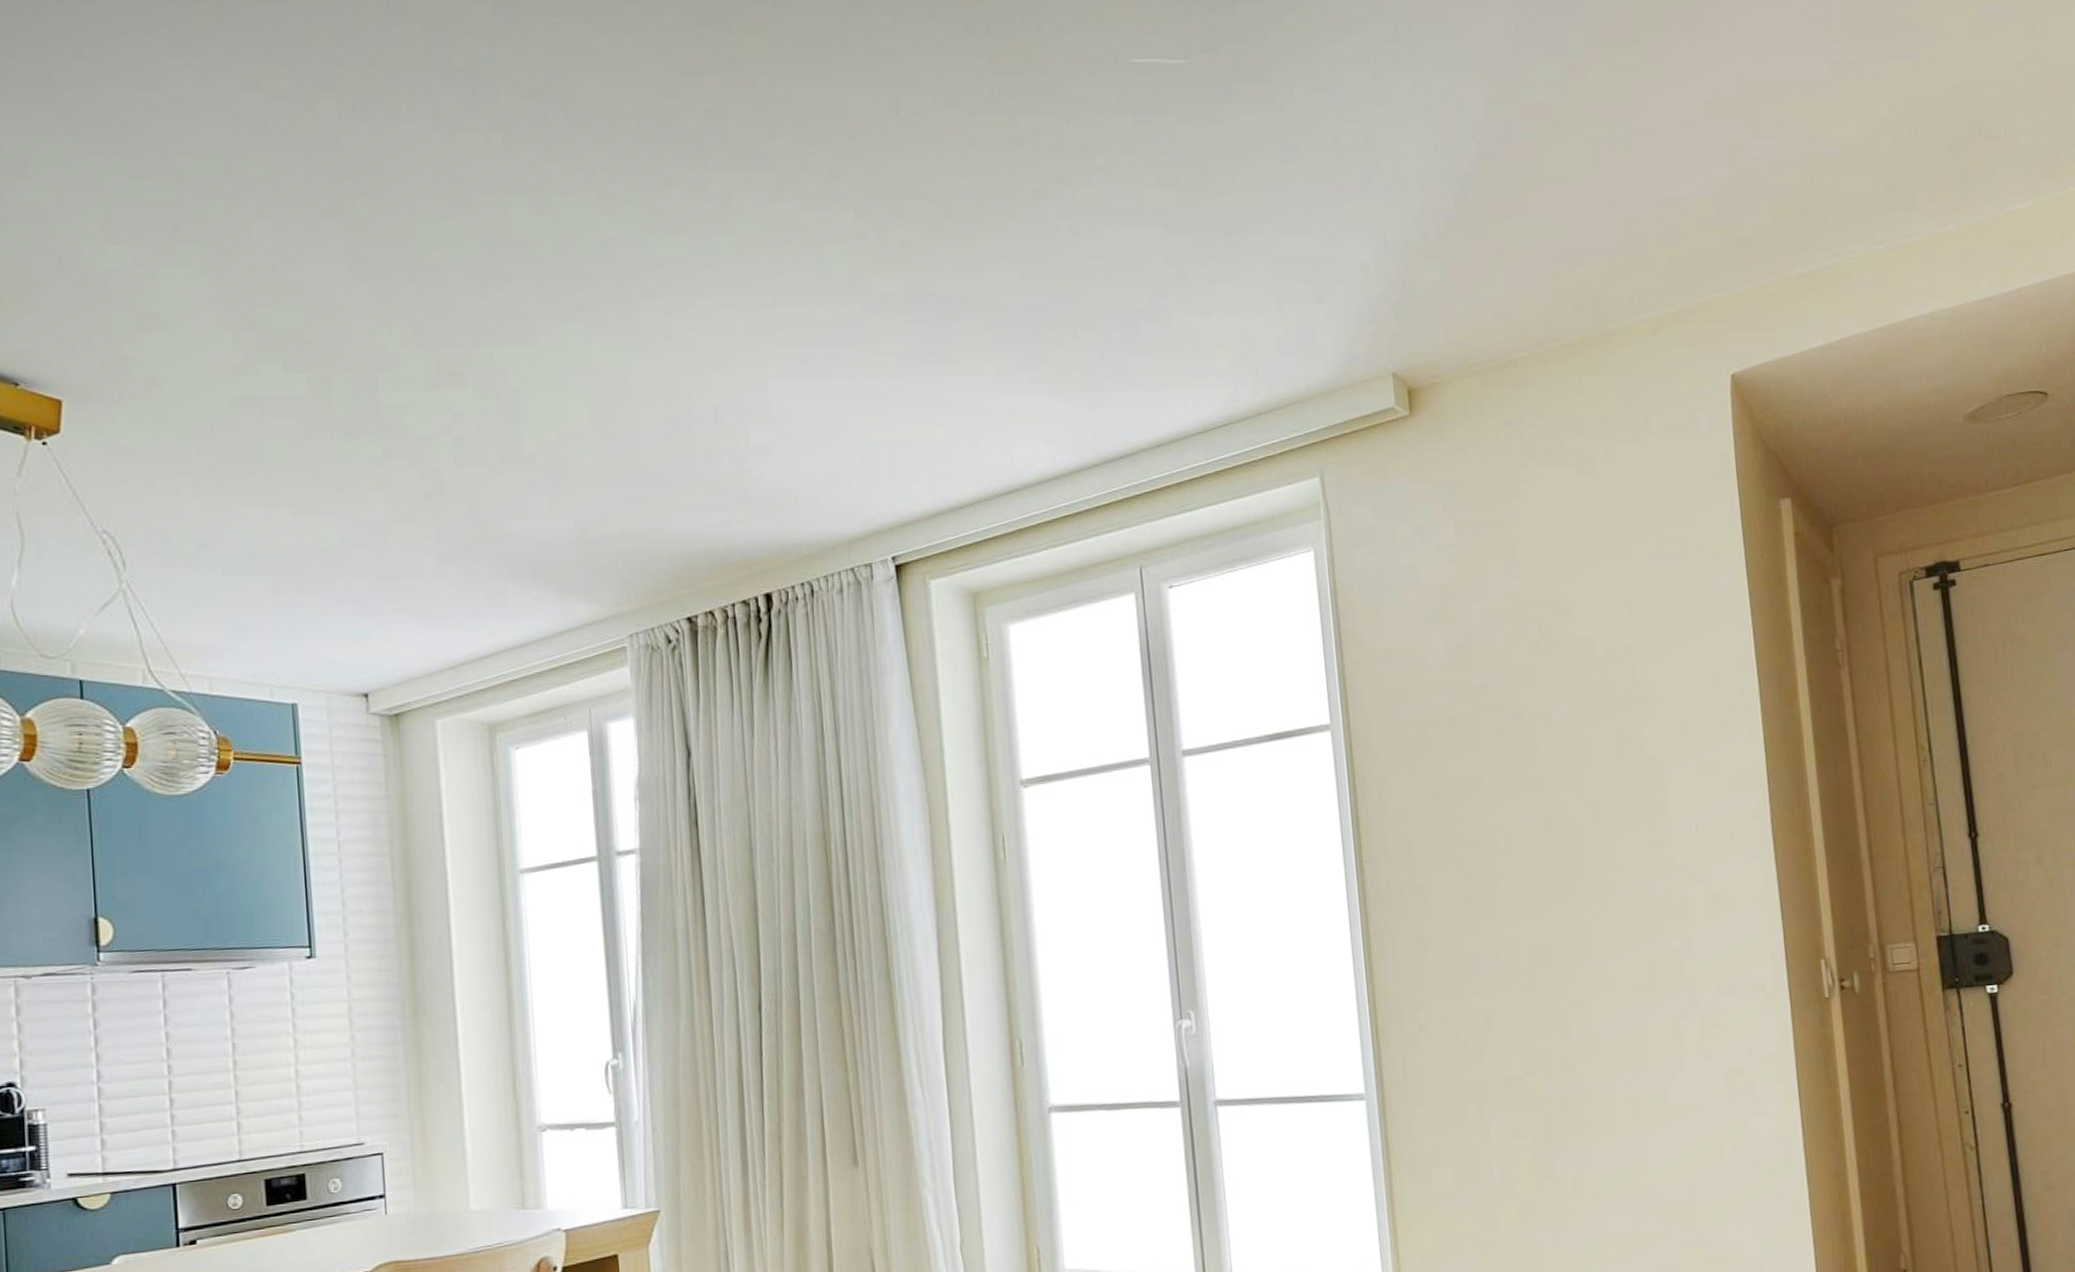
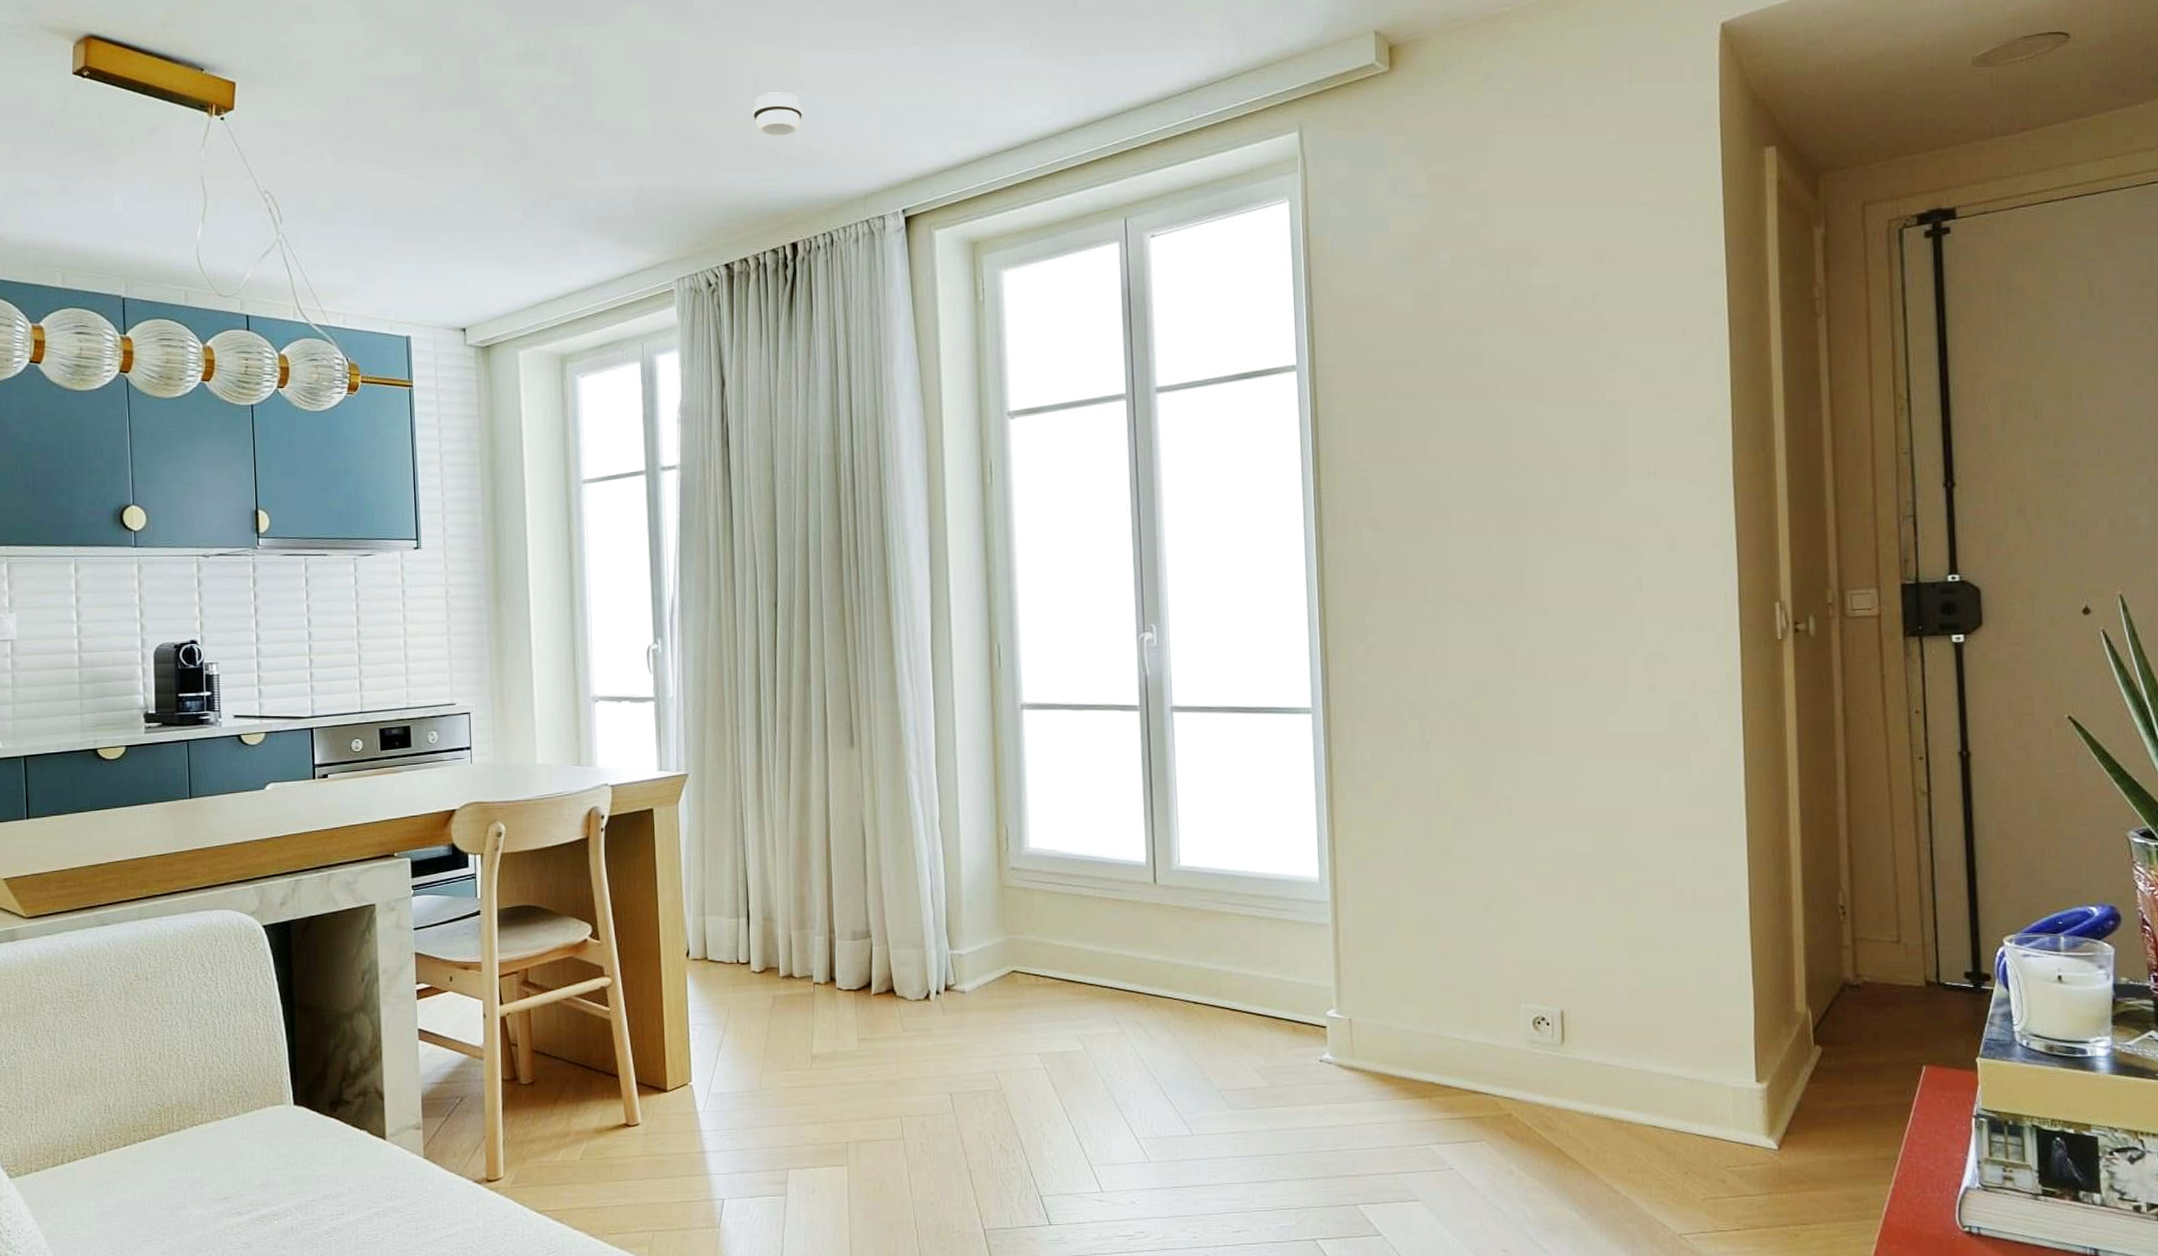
smoke detector: none [713,425,774,474] -> present [752,92,803,137]

